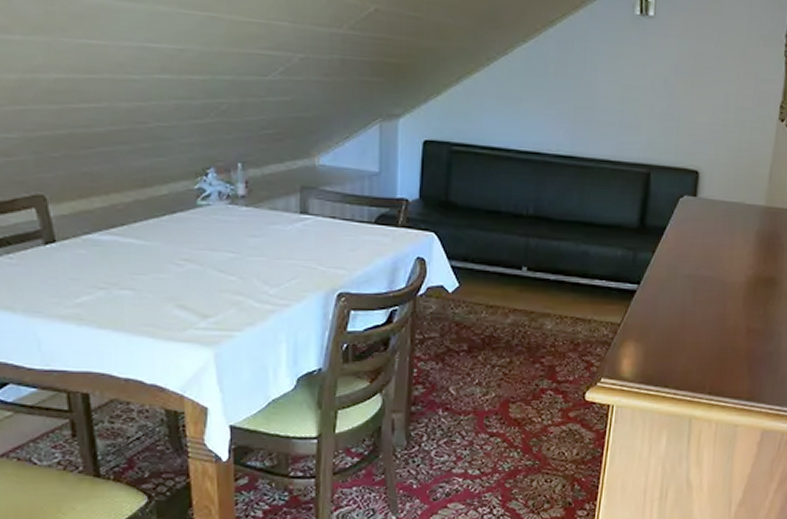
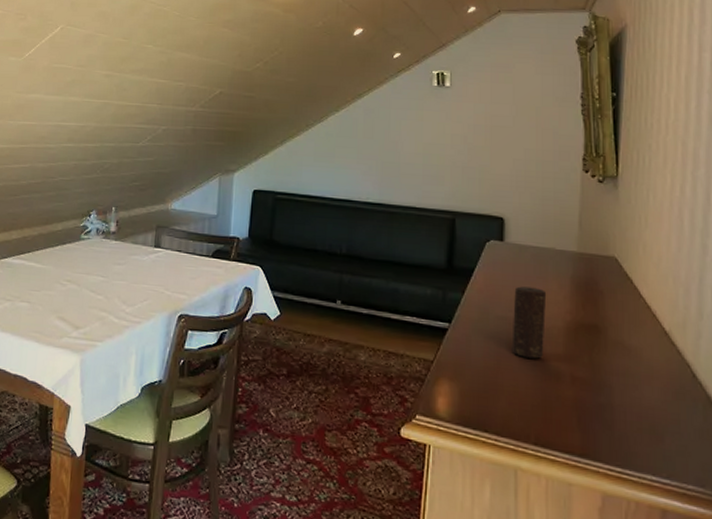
candle: none [695,243,733,314] -> present [511,286,547,359]

